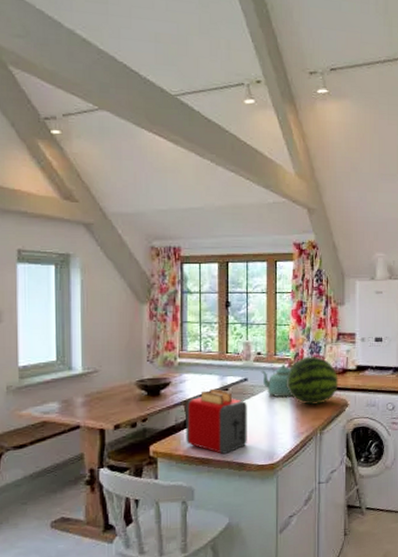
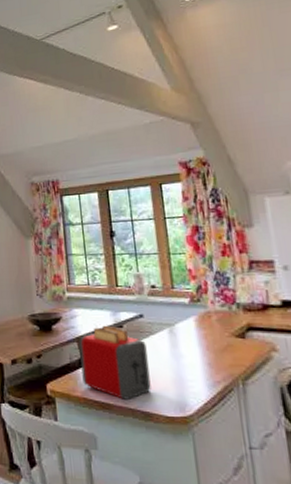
kettle: present [261,357,295,398] -> none [158,290,199,338]
fruit: present [286,356,338,406] -> none [190,288,260,349]

